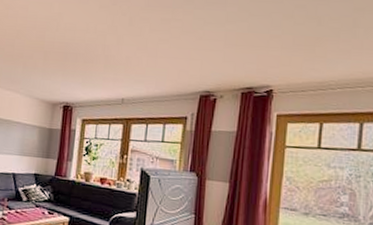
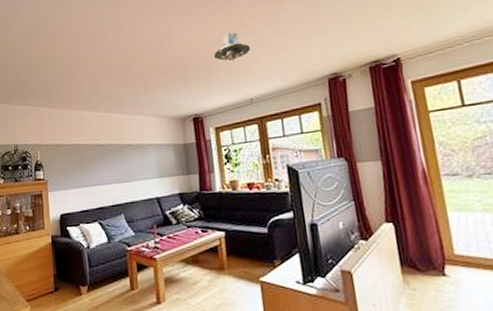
ceiling lamp: none [96,30,134,60] -> present [213,32,251,63]

